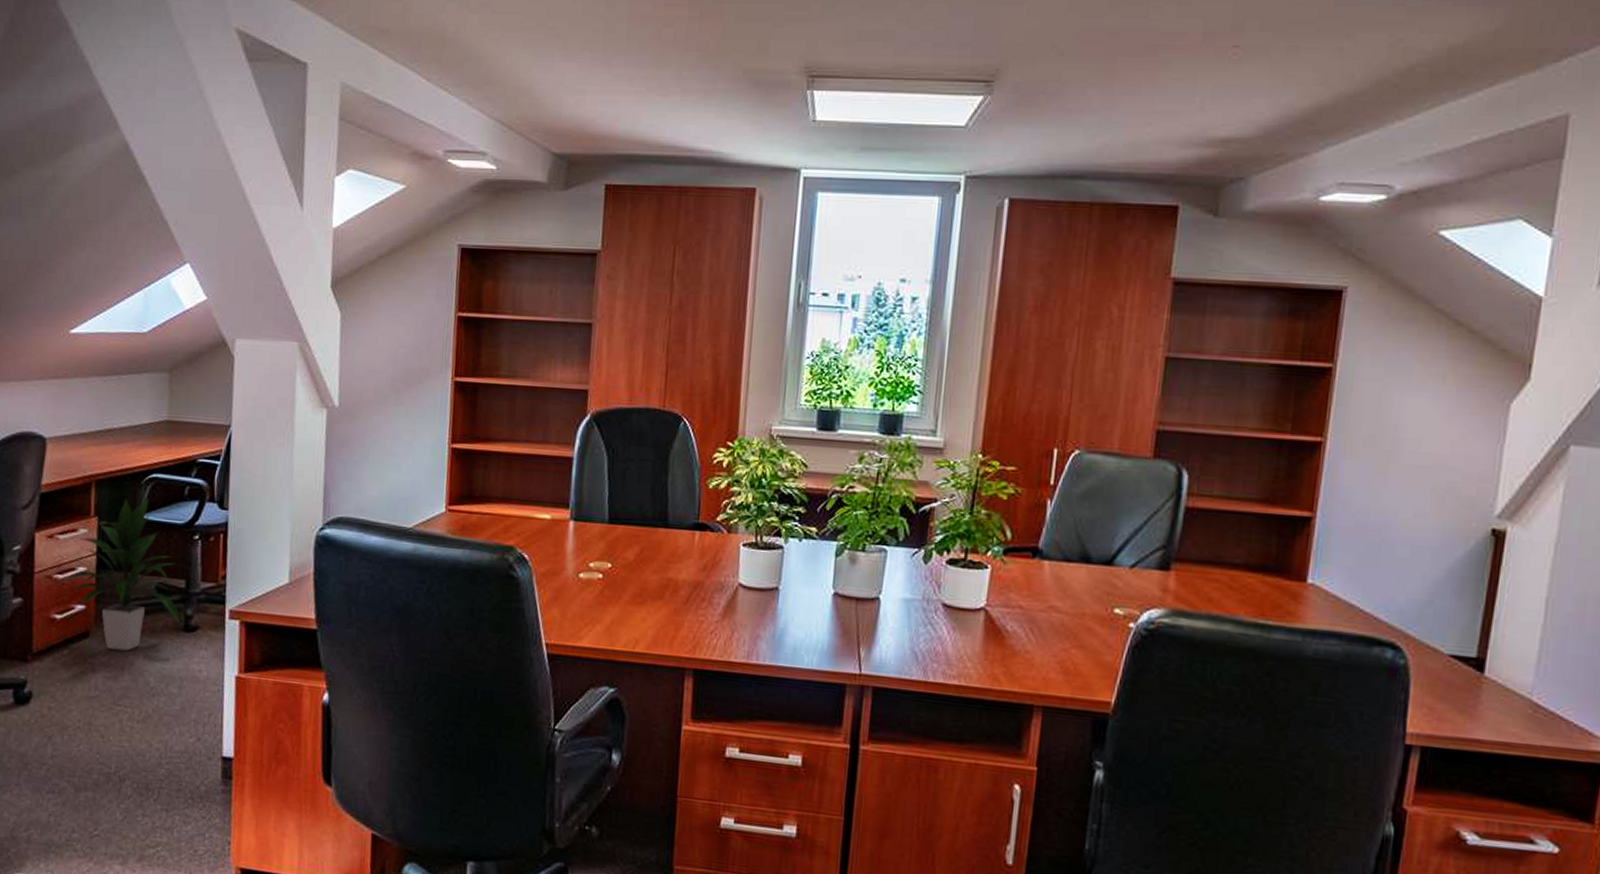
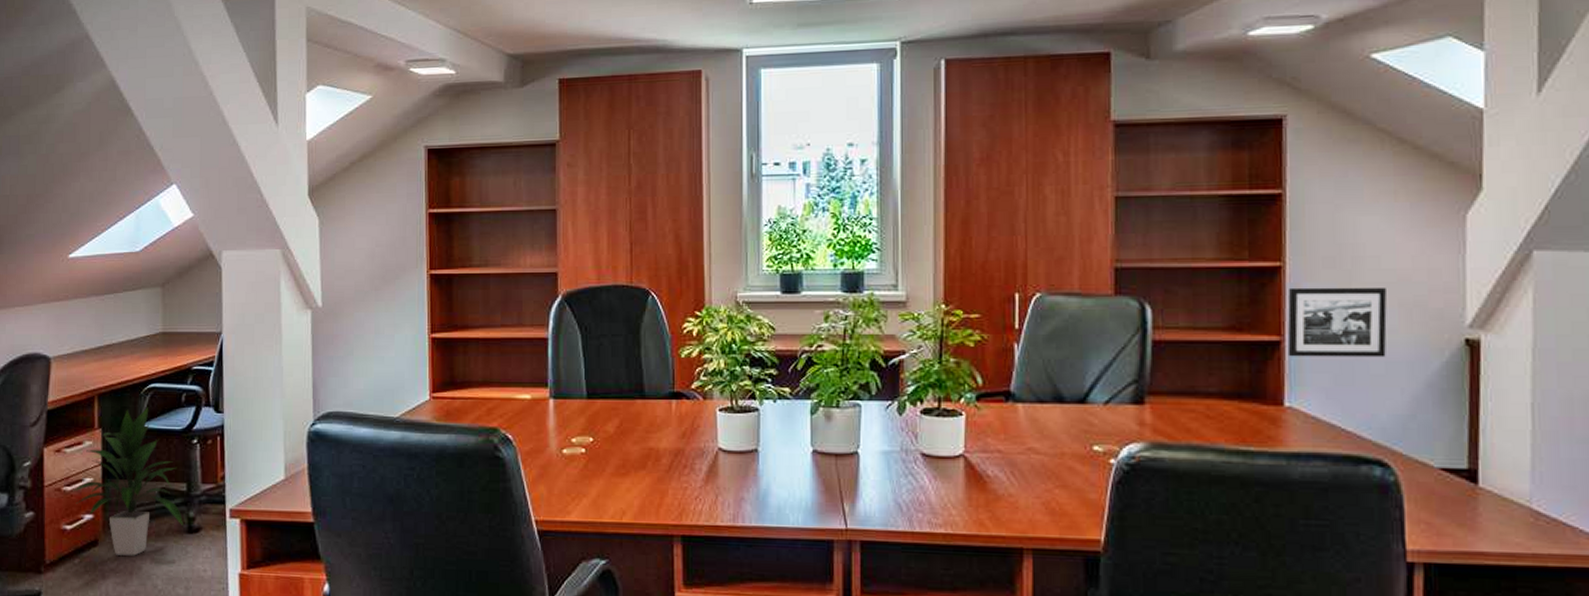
picture frame: none [1317,464,1422,542] -> present [1287,287,1387,358]

